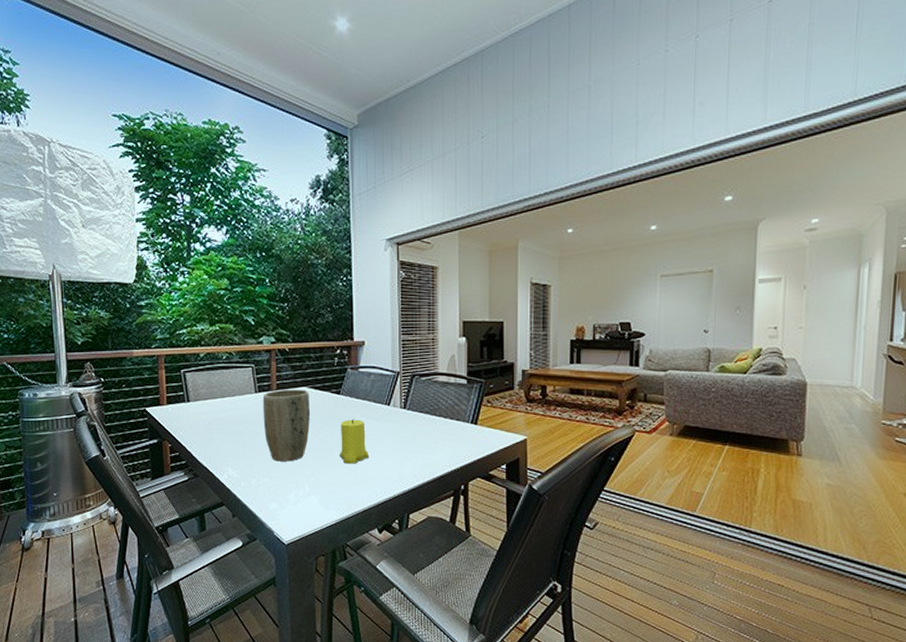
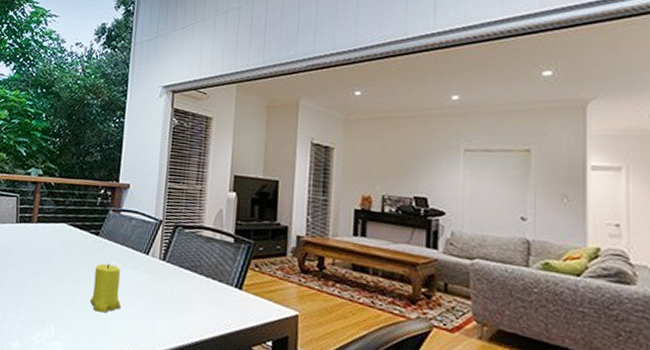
plant pot: present [262,389,311,462] -> none [18,223,68,300]

